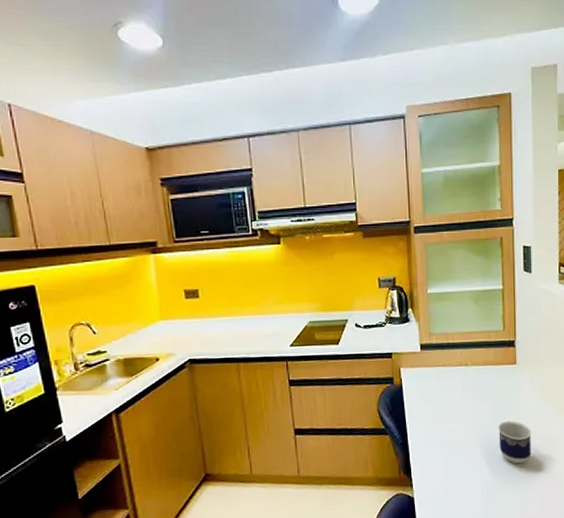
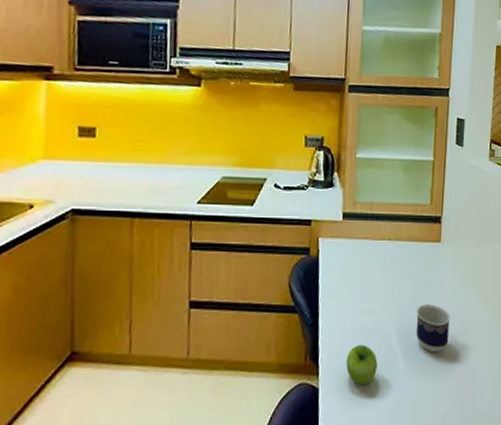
fruit: none [437,459,466,494] -> present [346,345,378,386]

